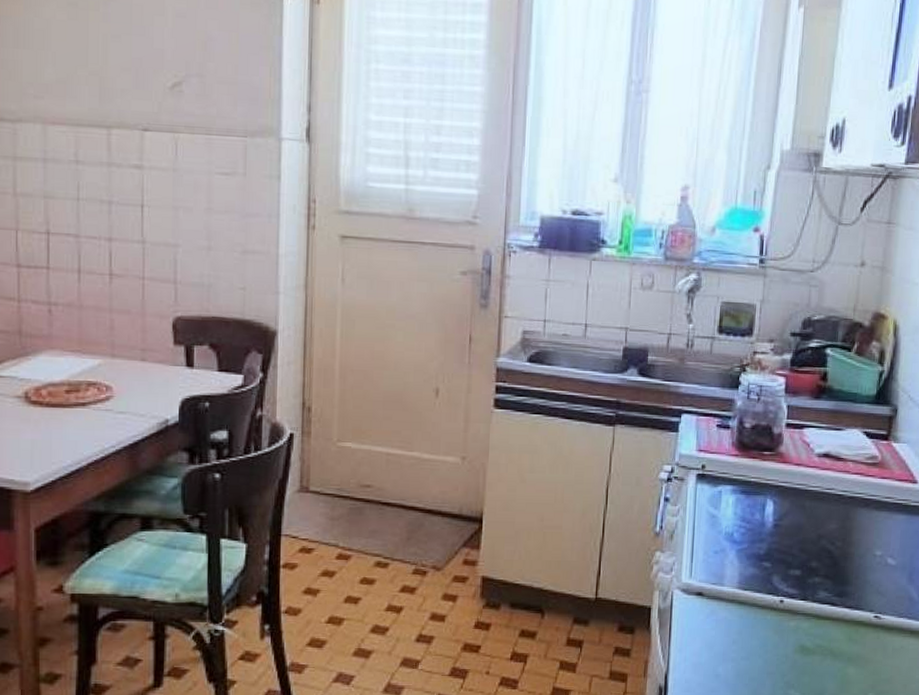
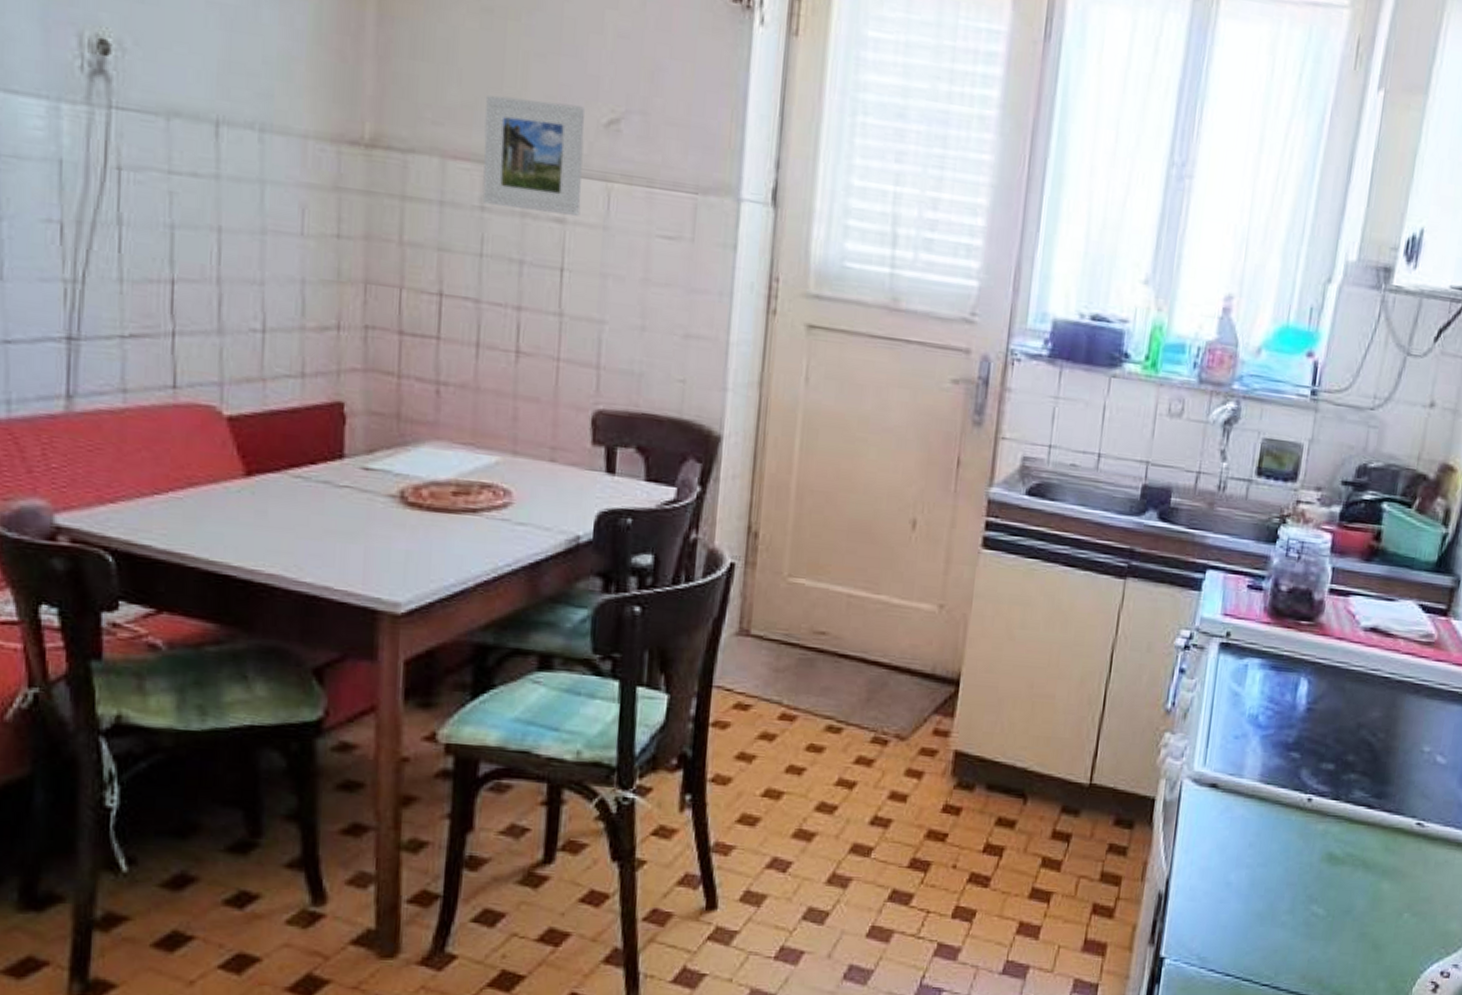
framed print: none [75,71,155,162] -> present [482,95,585,216]

